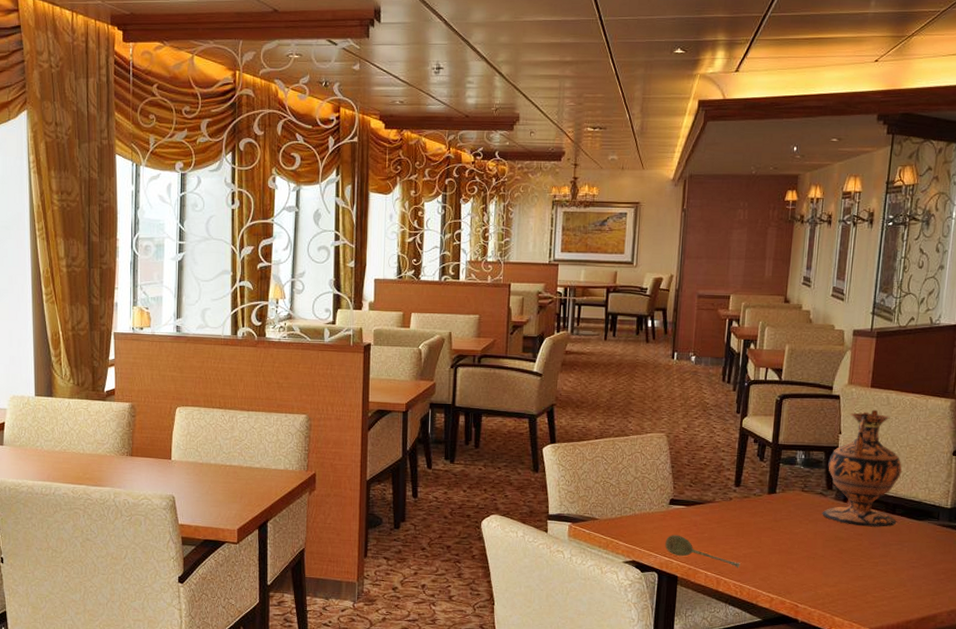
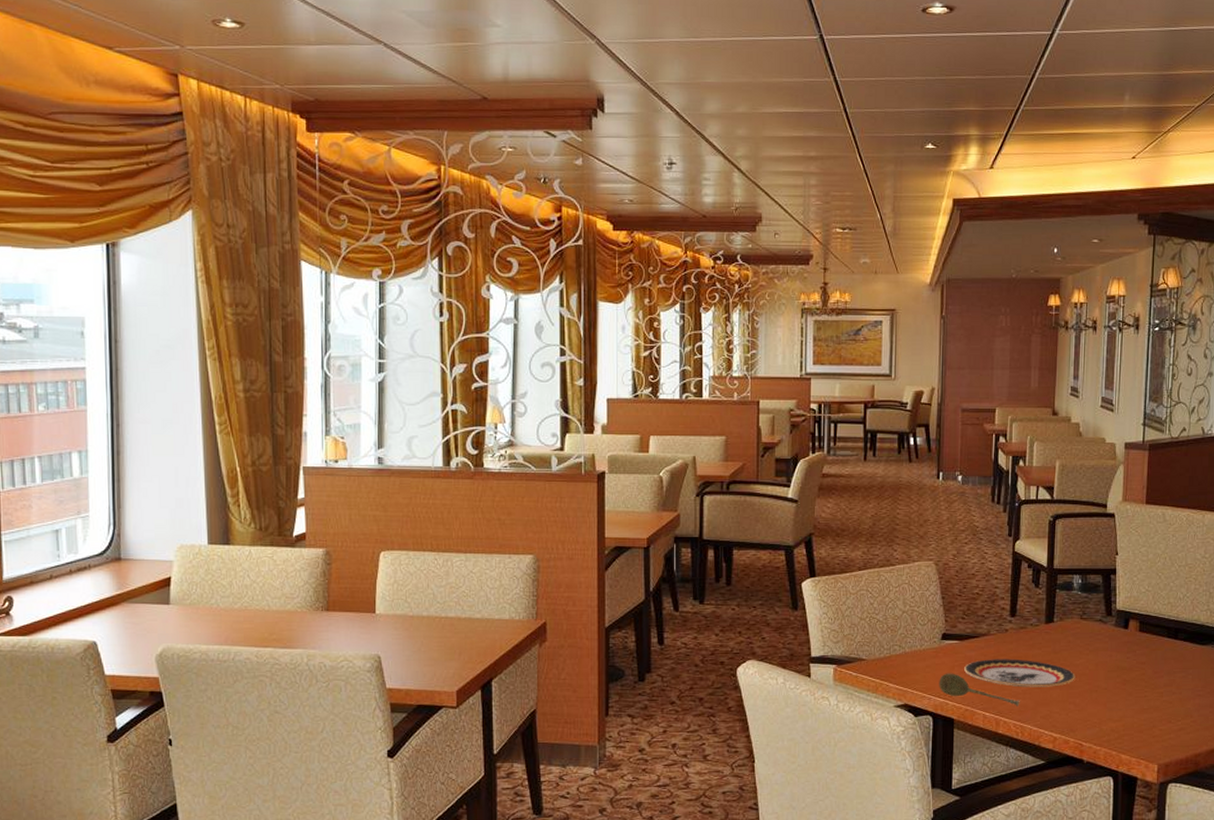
plate: none [689,524,794,552] -> present [964,659,1075,688]
vase: present [822,409,902,527] -> none [1102,527,1182,654]

